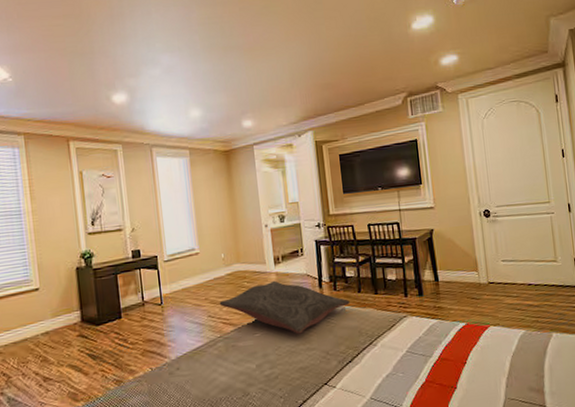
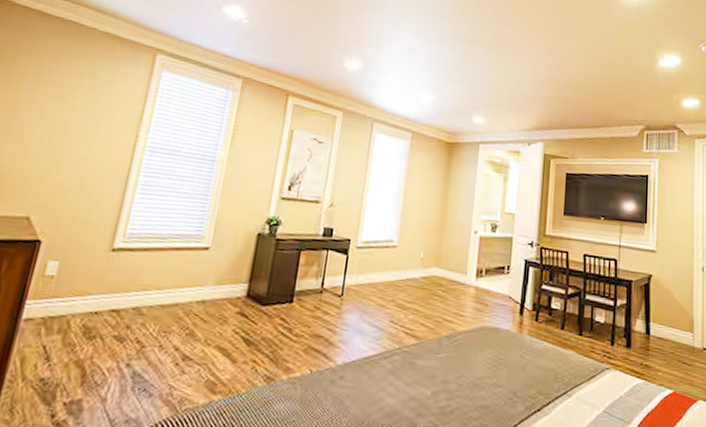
pillow: present [219,280,350,334] -> none [406,295,550,365]

